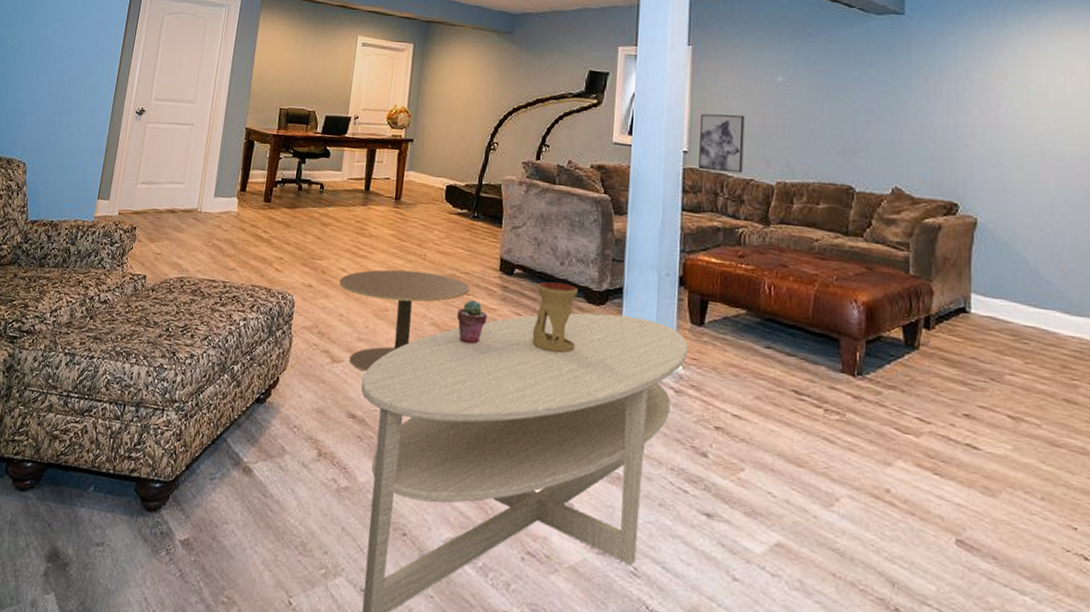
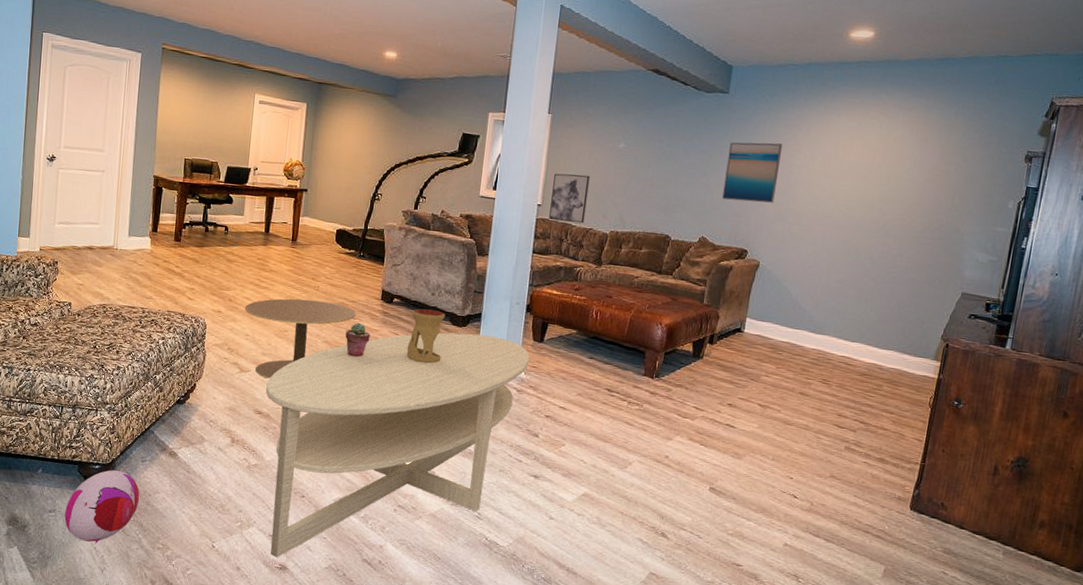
plush toy: none [113,487,205,594] -> present [64,468,140,545]
wall art: none [915,70,984,144] -> present [722,142,783,203]

